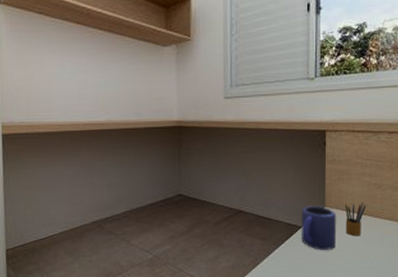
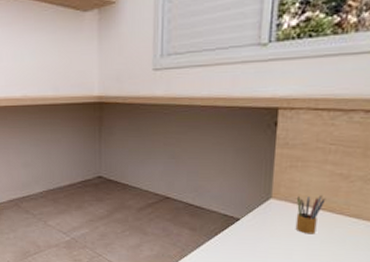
mug: present [301,206,337,250] -> none [238,196,286,247]

